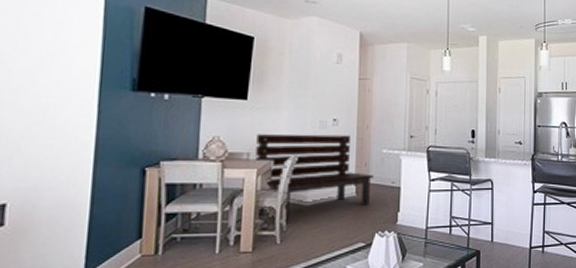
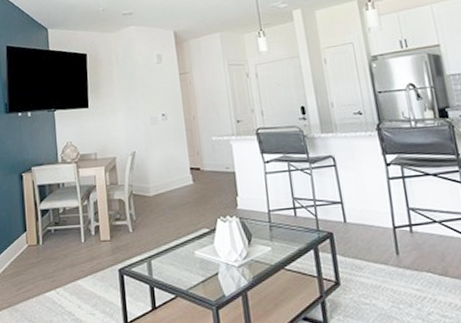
bench: present [255,134,373,221] -> none [100,127,207,212]

